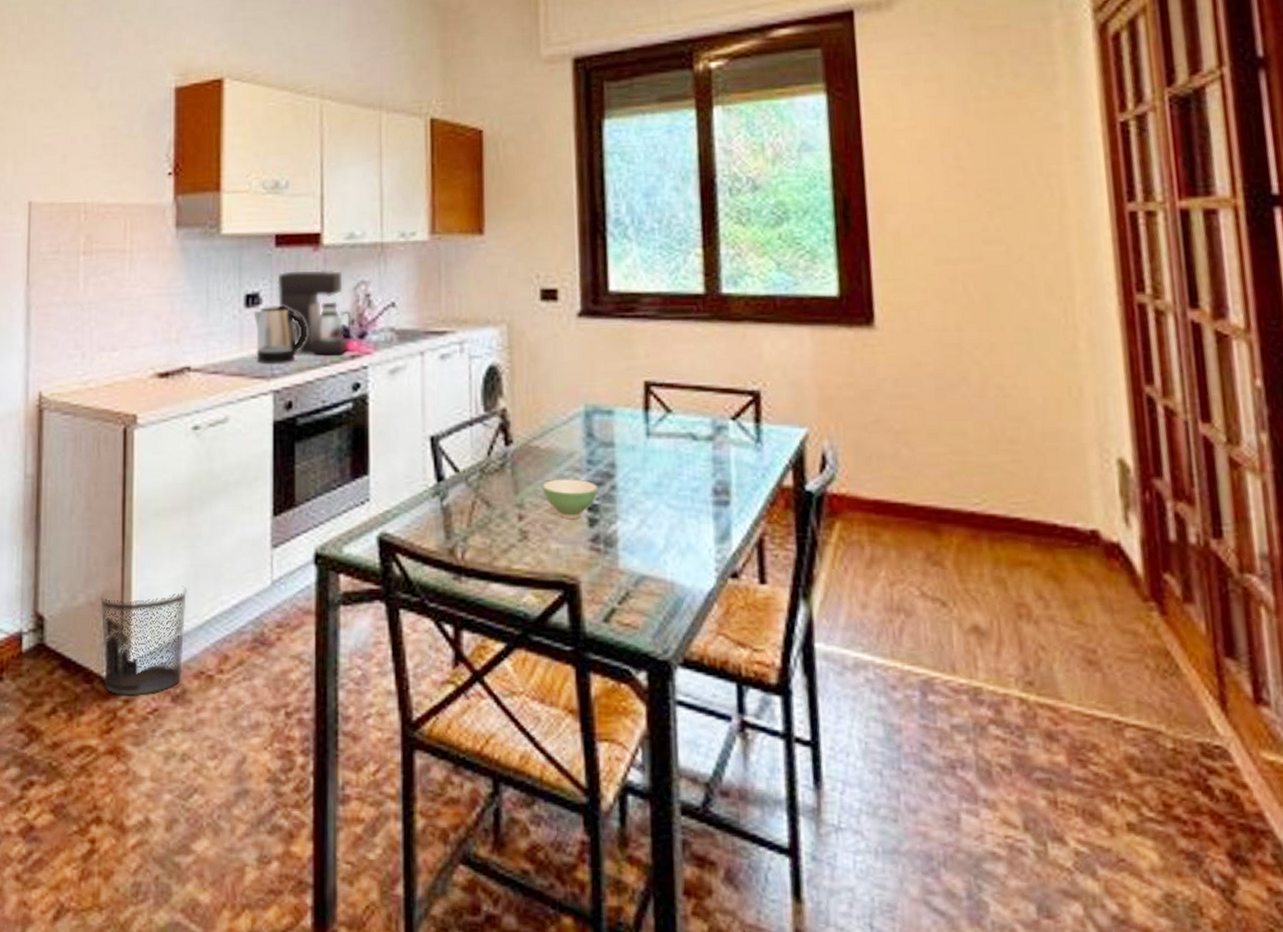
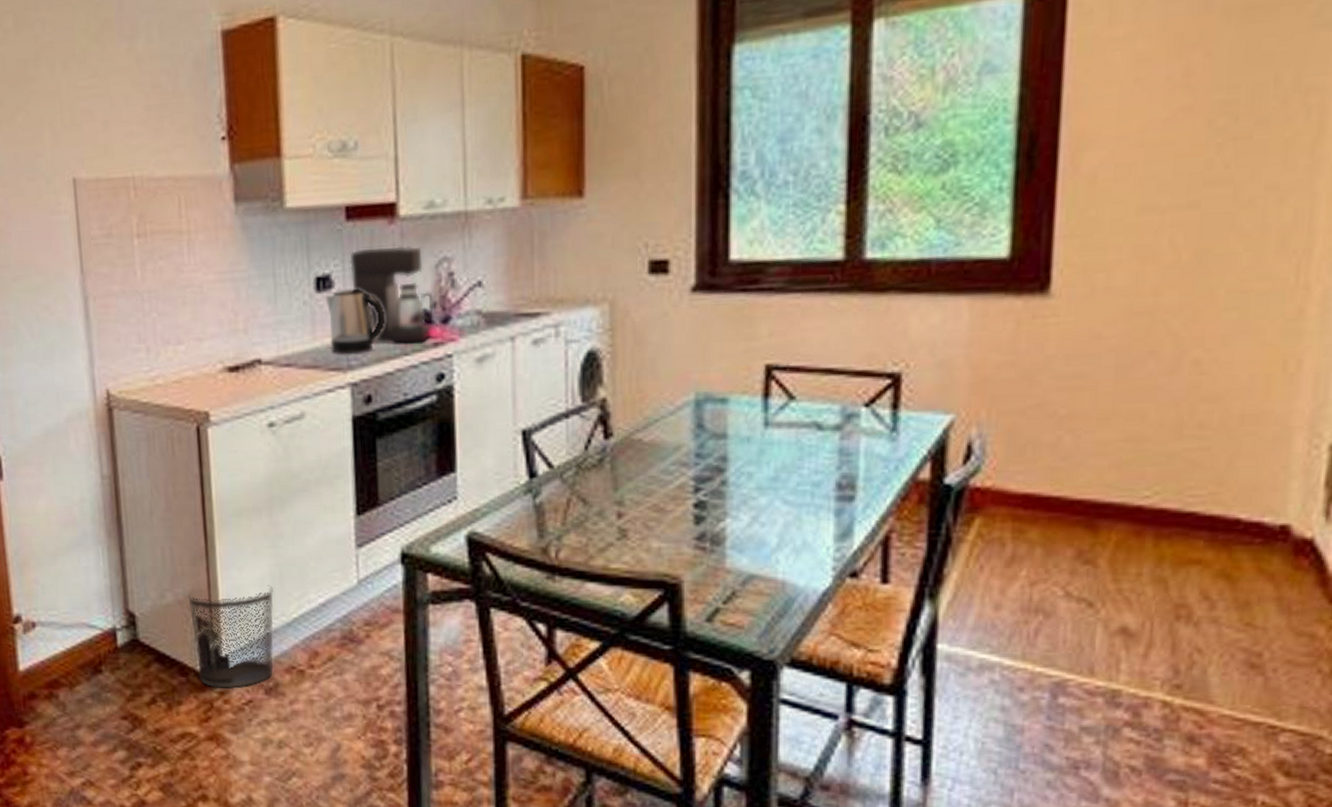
bowl: present [542,479,599,519] -> none [644,474,708,516]

